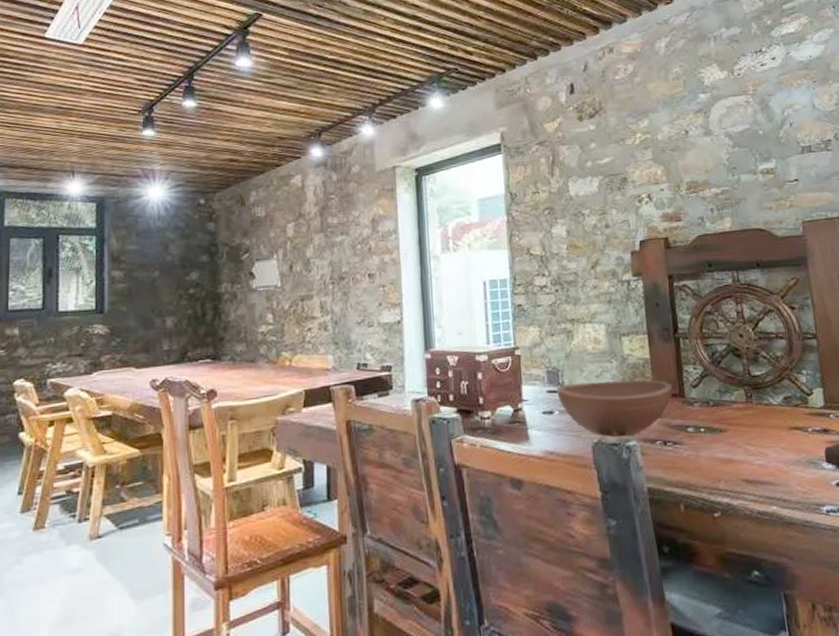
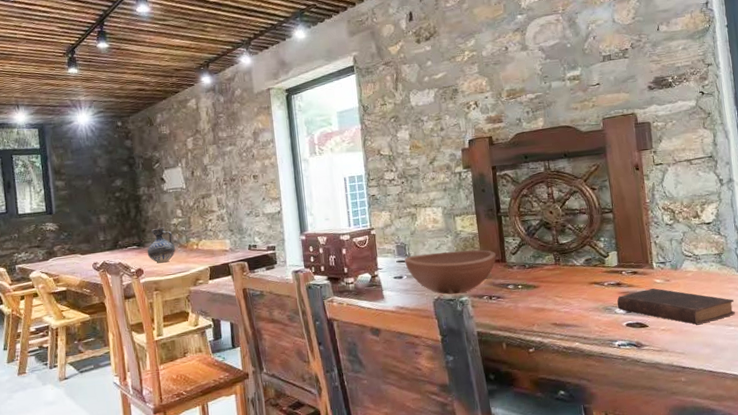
ceramic jug: none [224,335,263,383] -> present [147,227,176,264]

